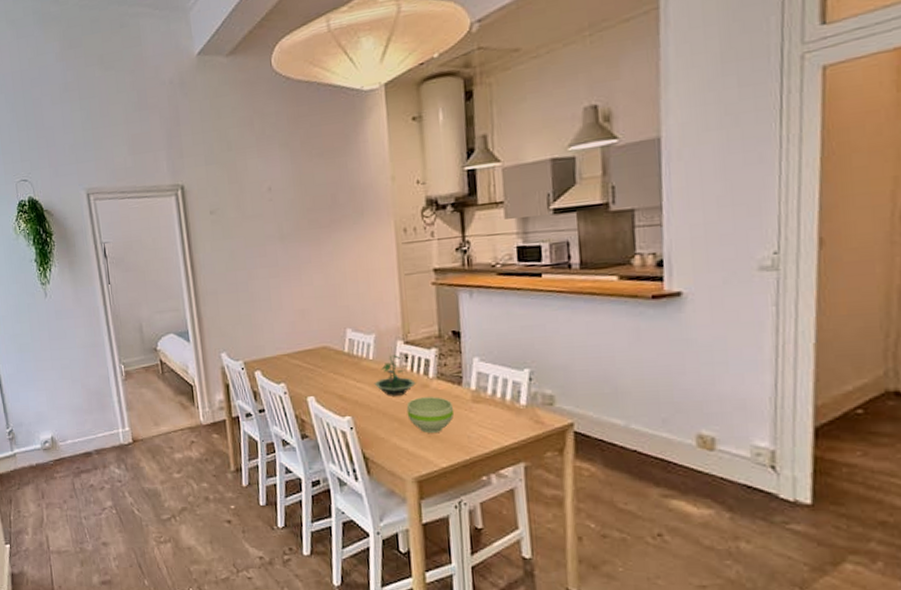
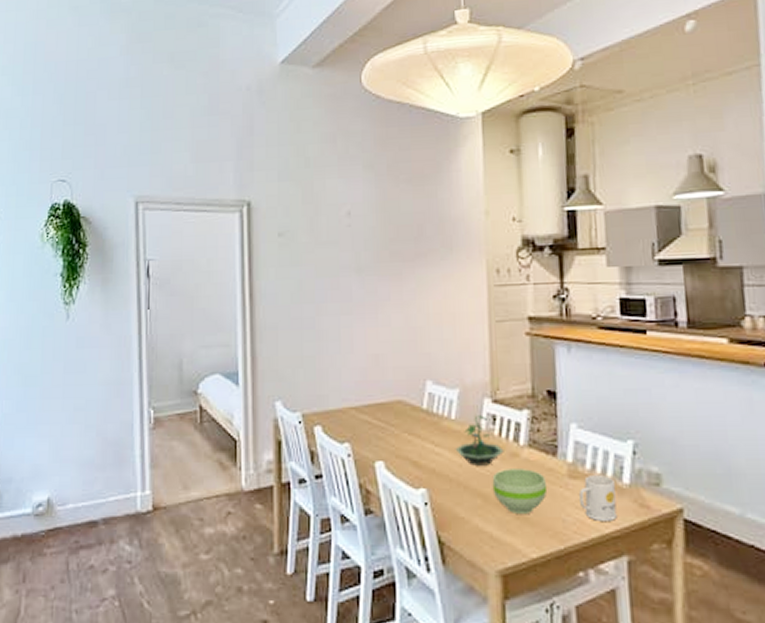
mug: none [482,399,515,436] -> present [579,475,617,521]

